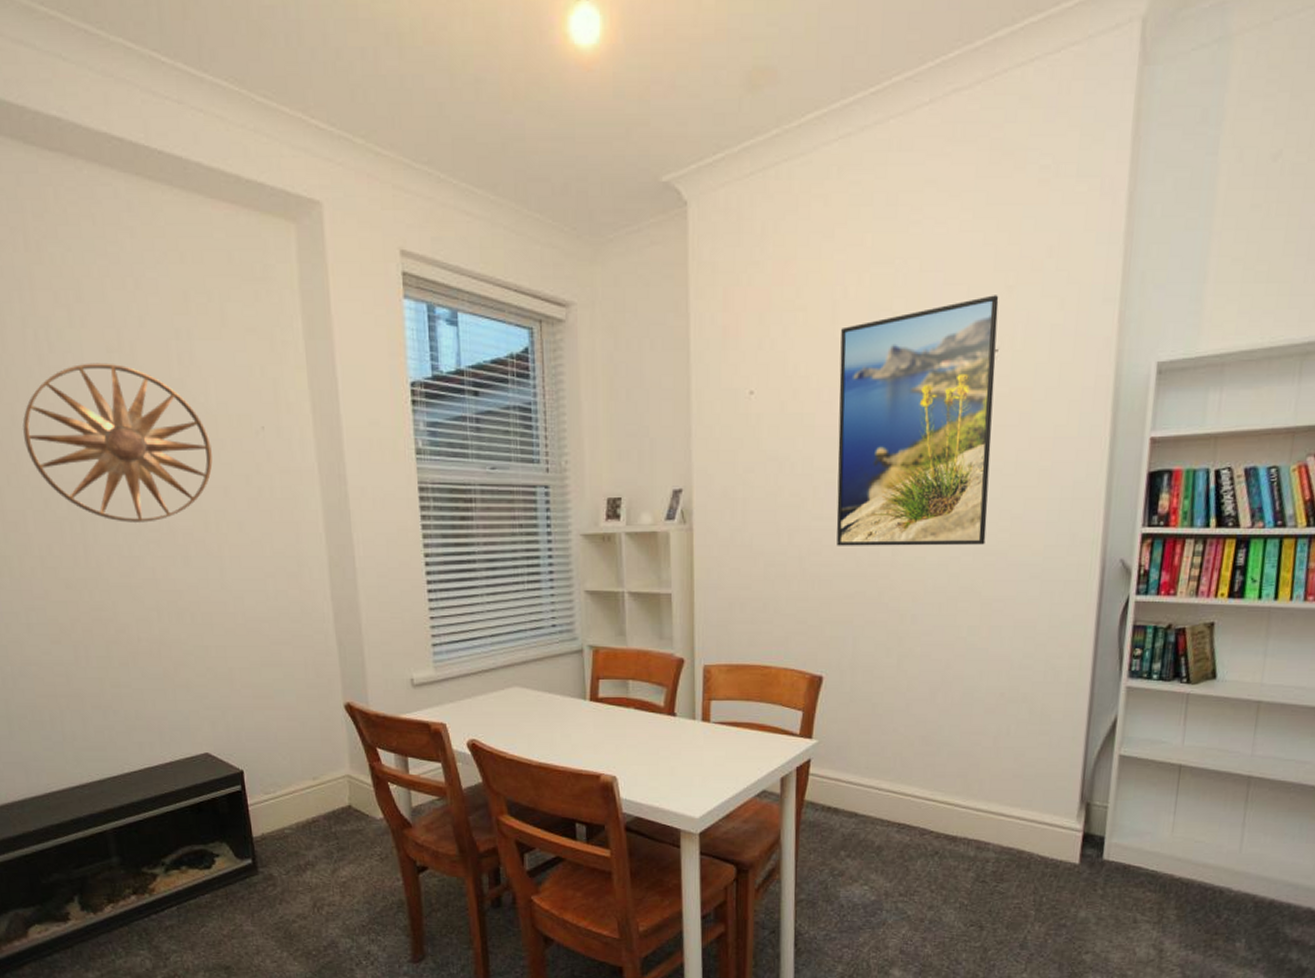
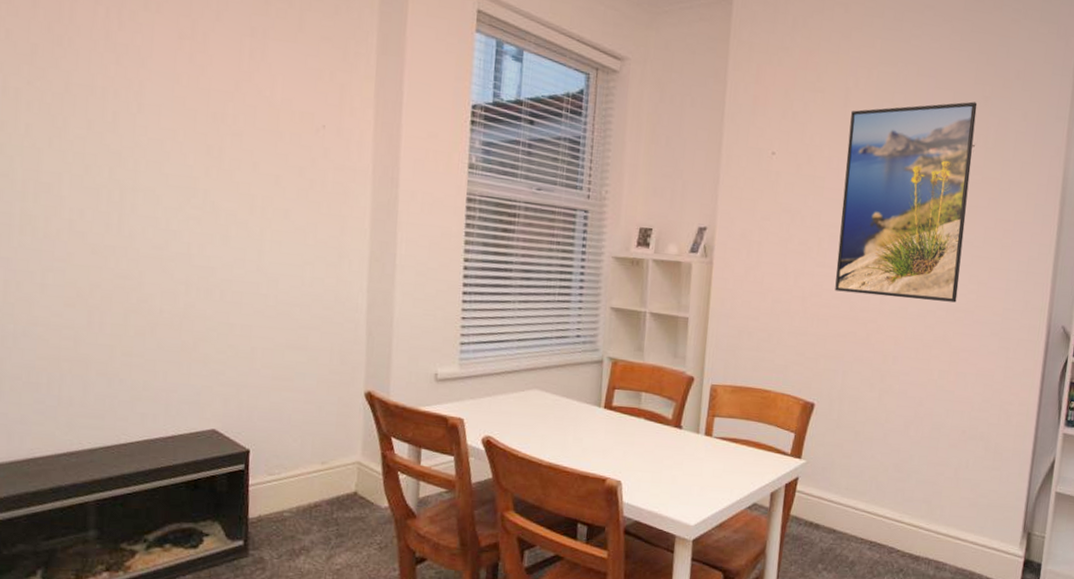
wall art: present [22,363,213,523] -> none [75,45,270,200]

